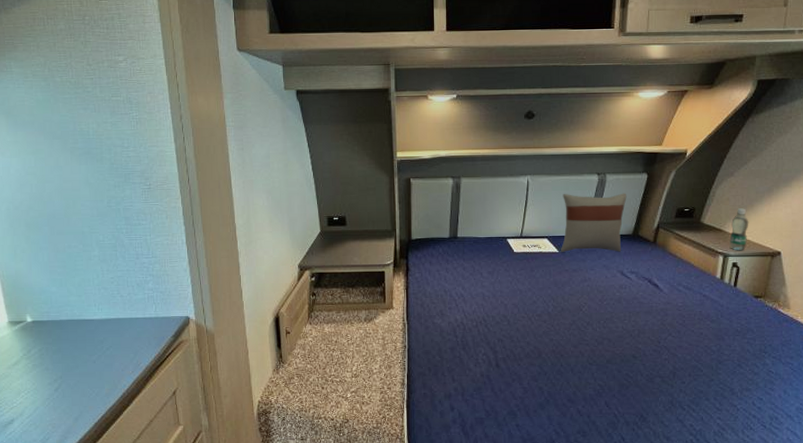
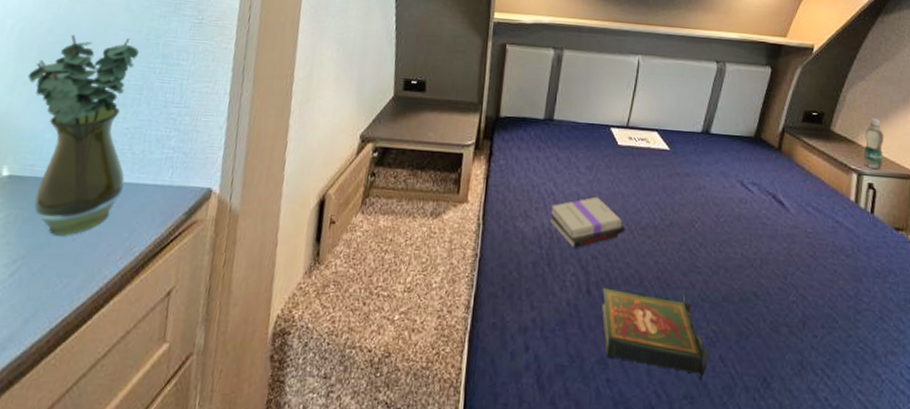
vase: none [23,207,121,360] -> present [27,34,139,236]
books: none [462,295,525,335] -> present [550,196,626,248]
book: none [509,361,597,420] -> present [602,287,709,381]
pillow: present [560,193,627,252] -> none [671,81,748,157]

